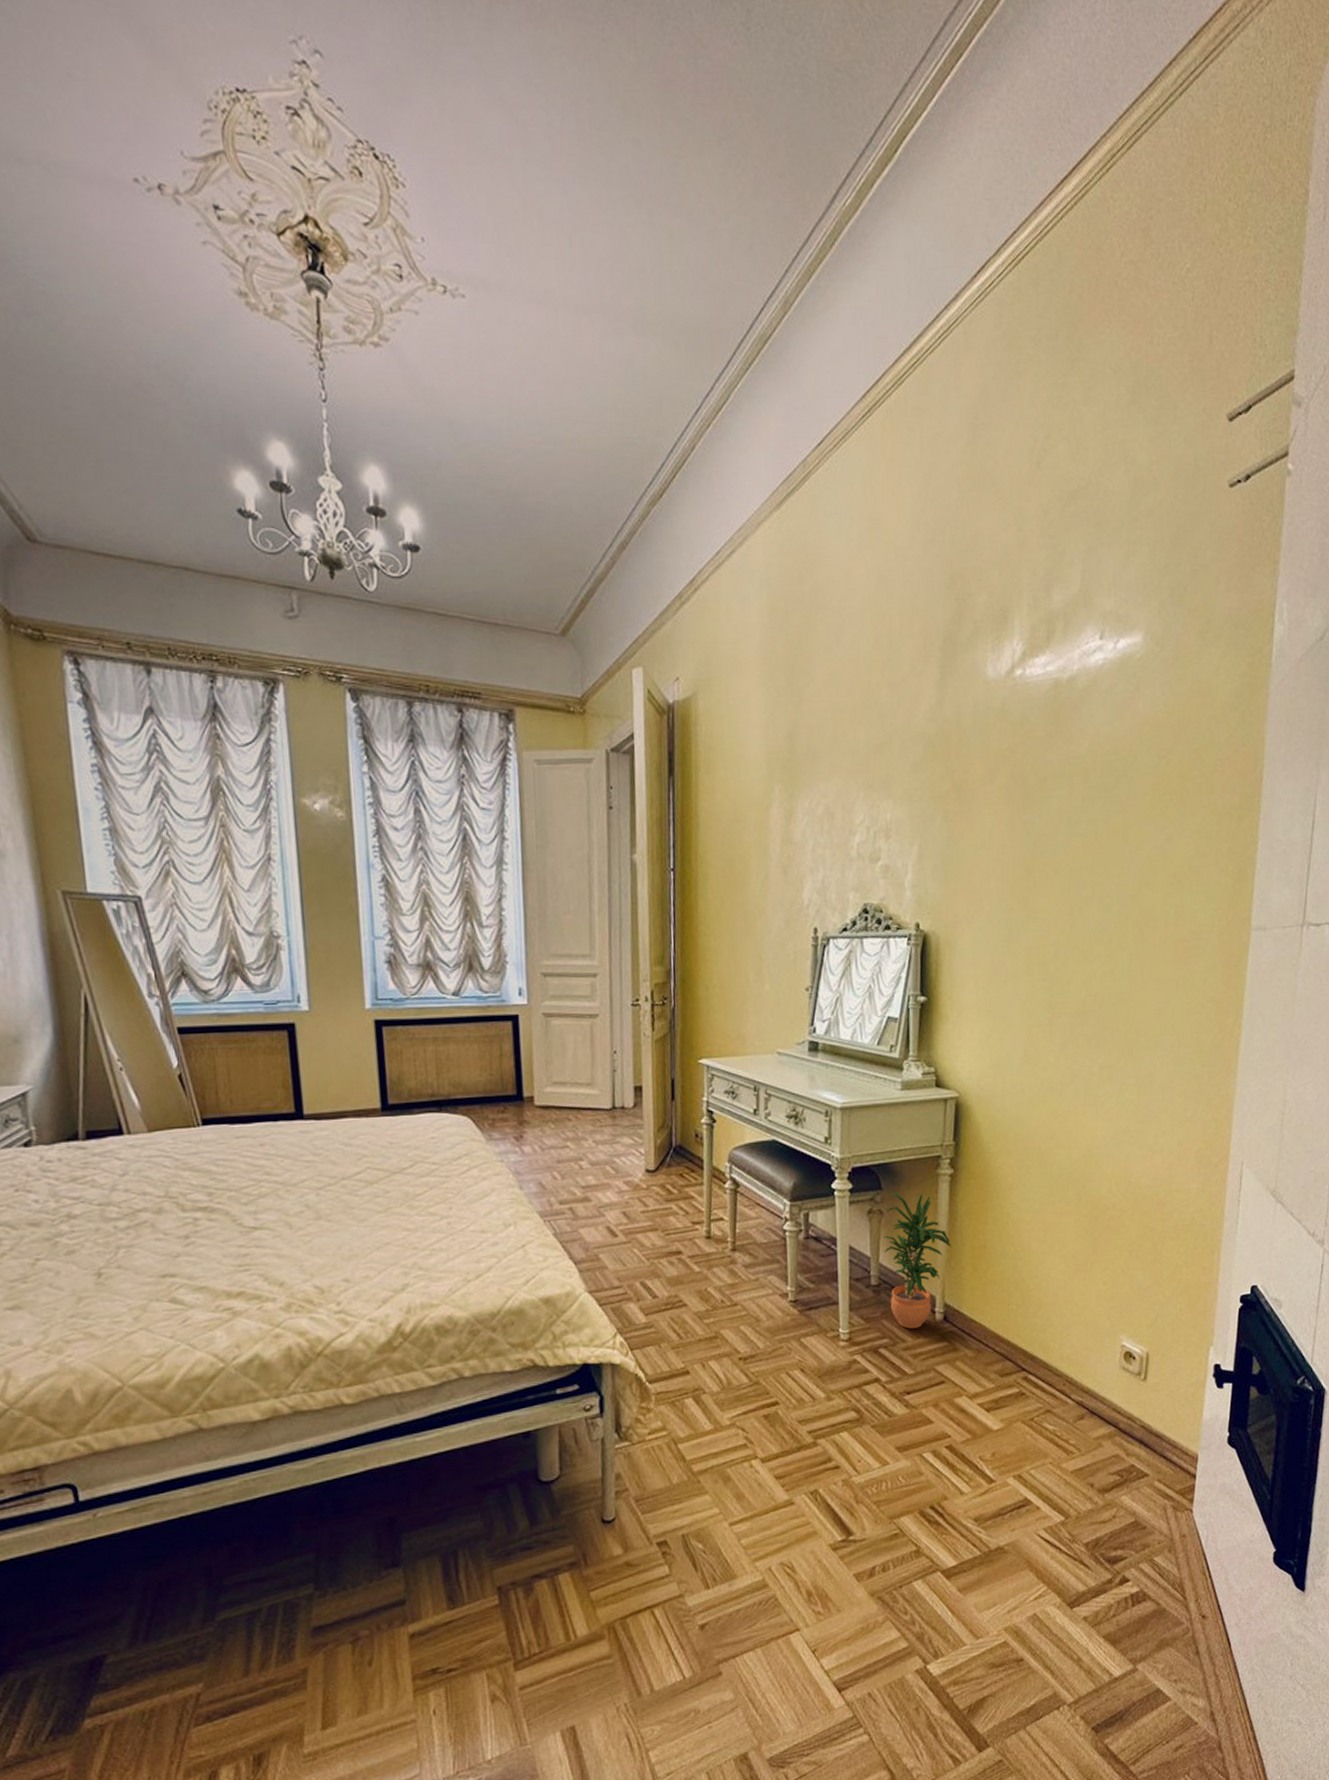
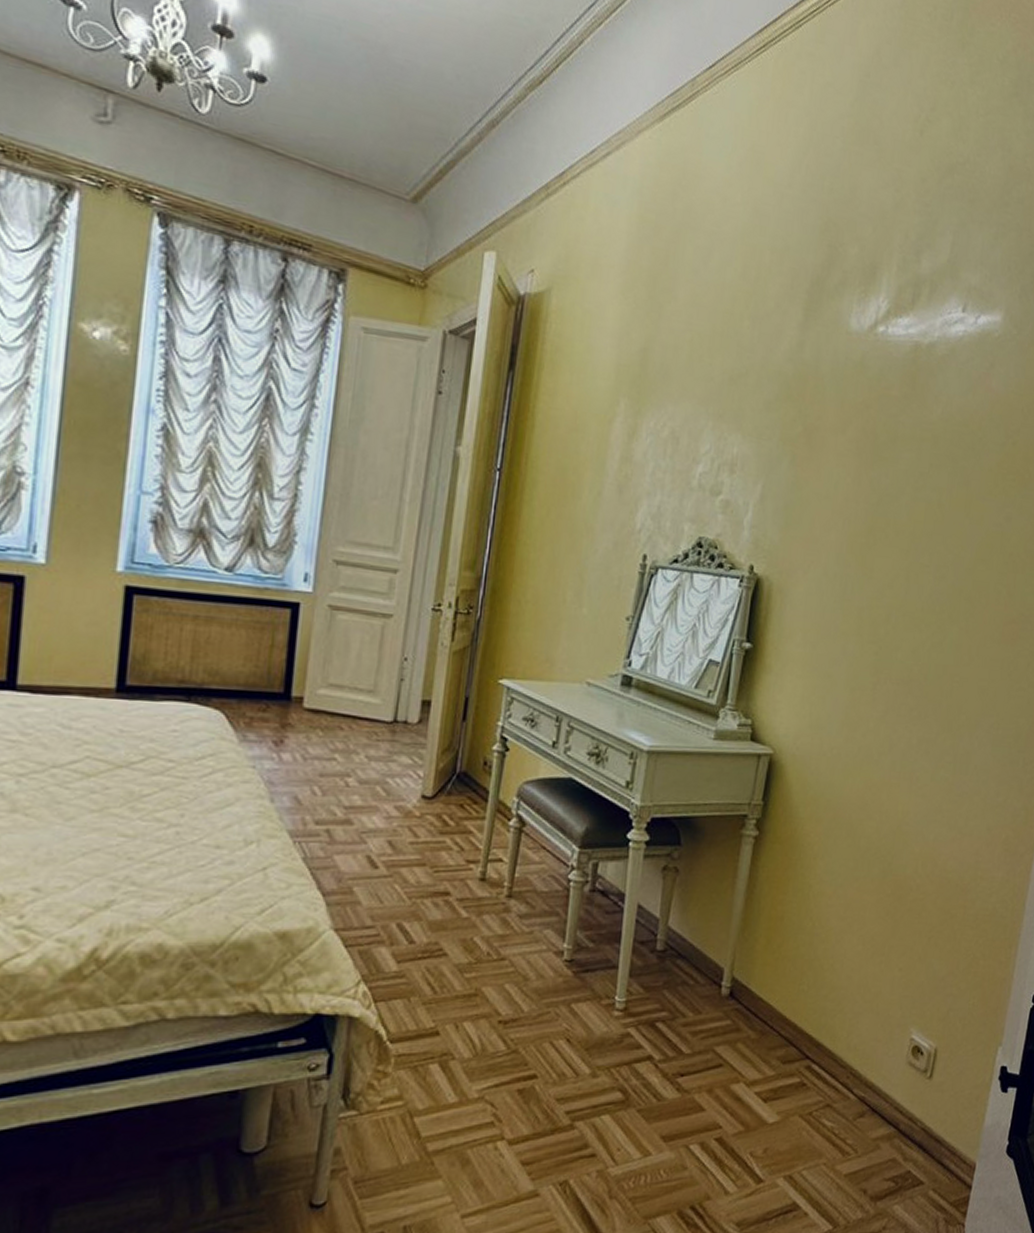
potted plant: present [882,1192,952,1329] -> none [675,850,747,1003]

